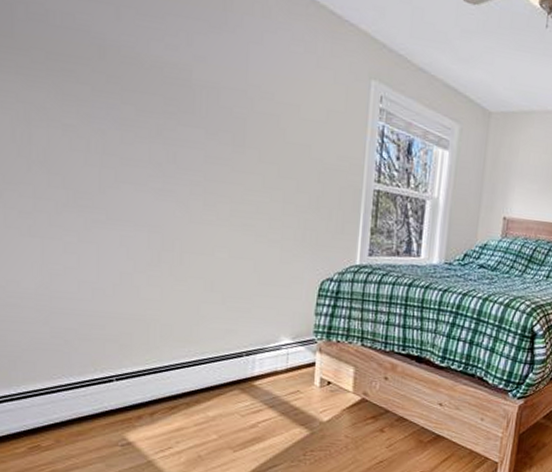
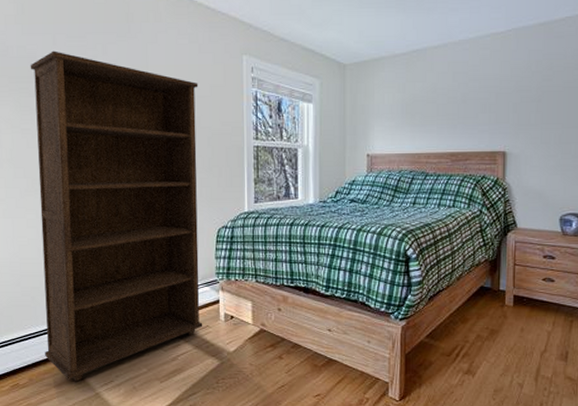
bookcase: none [79,27,312,447] -> present [30,50,203,382]

